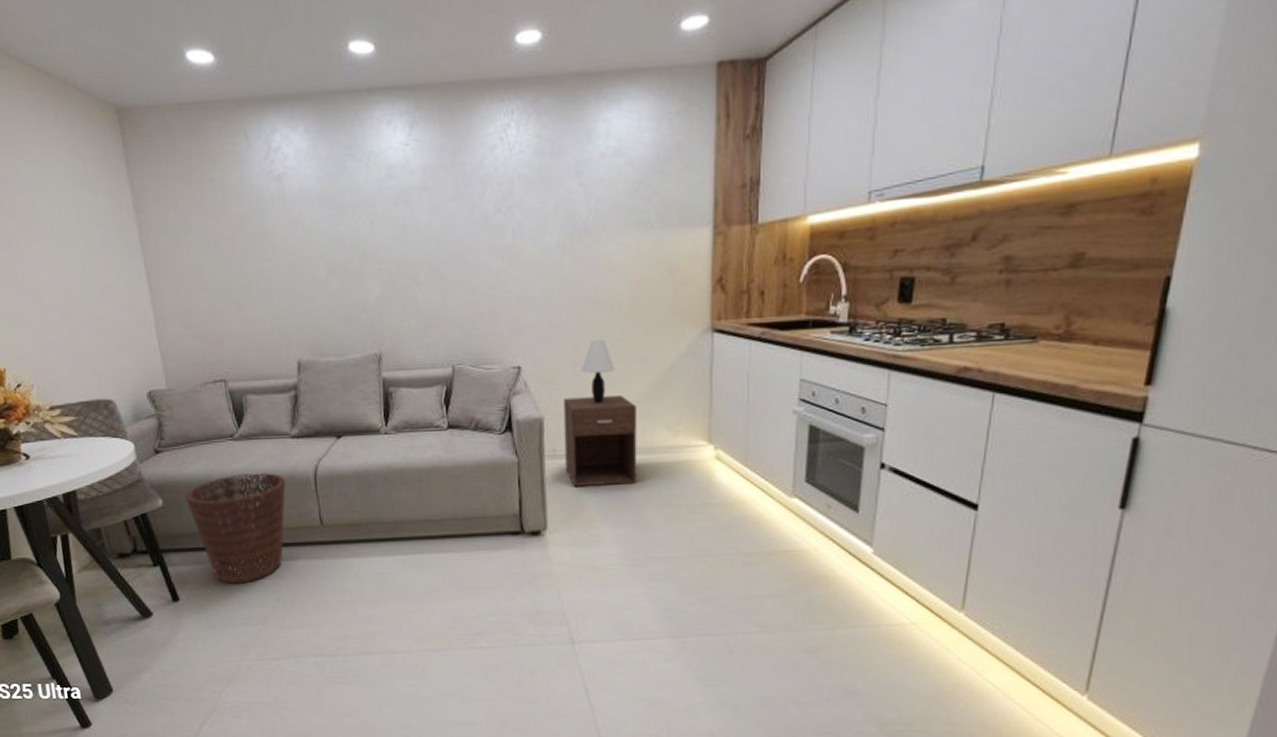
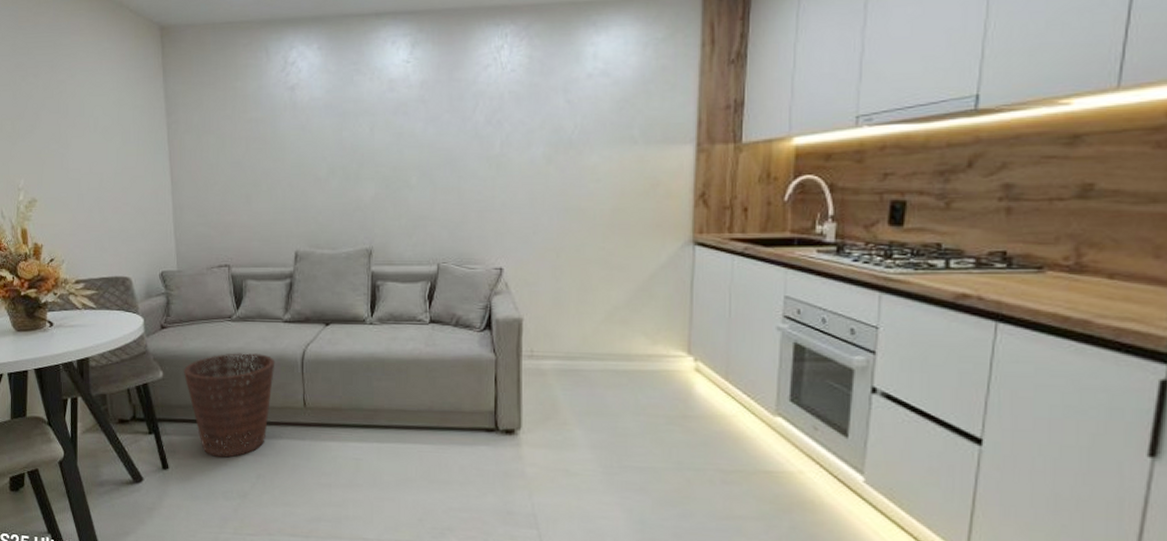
nightstand: present [563,395,638,486] -> none [542,301,615,390]
table lamp: present [582,340,616,404] -> none [562,247,596,309]

